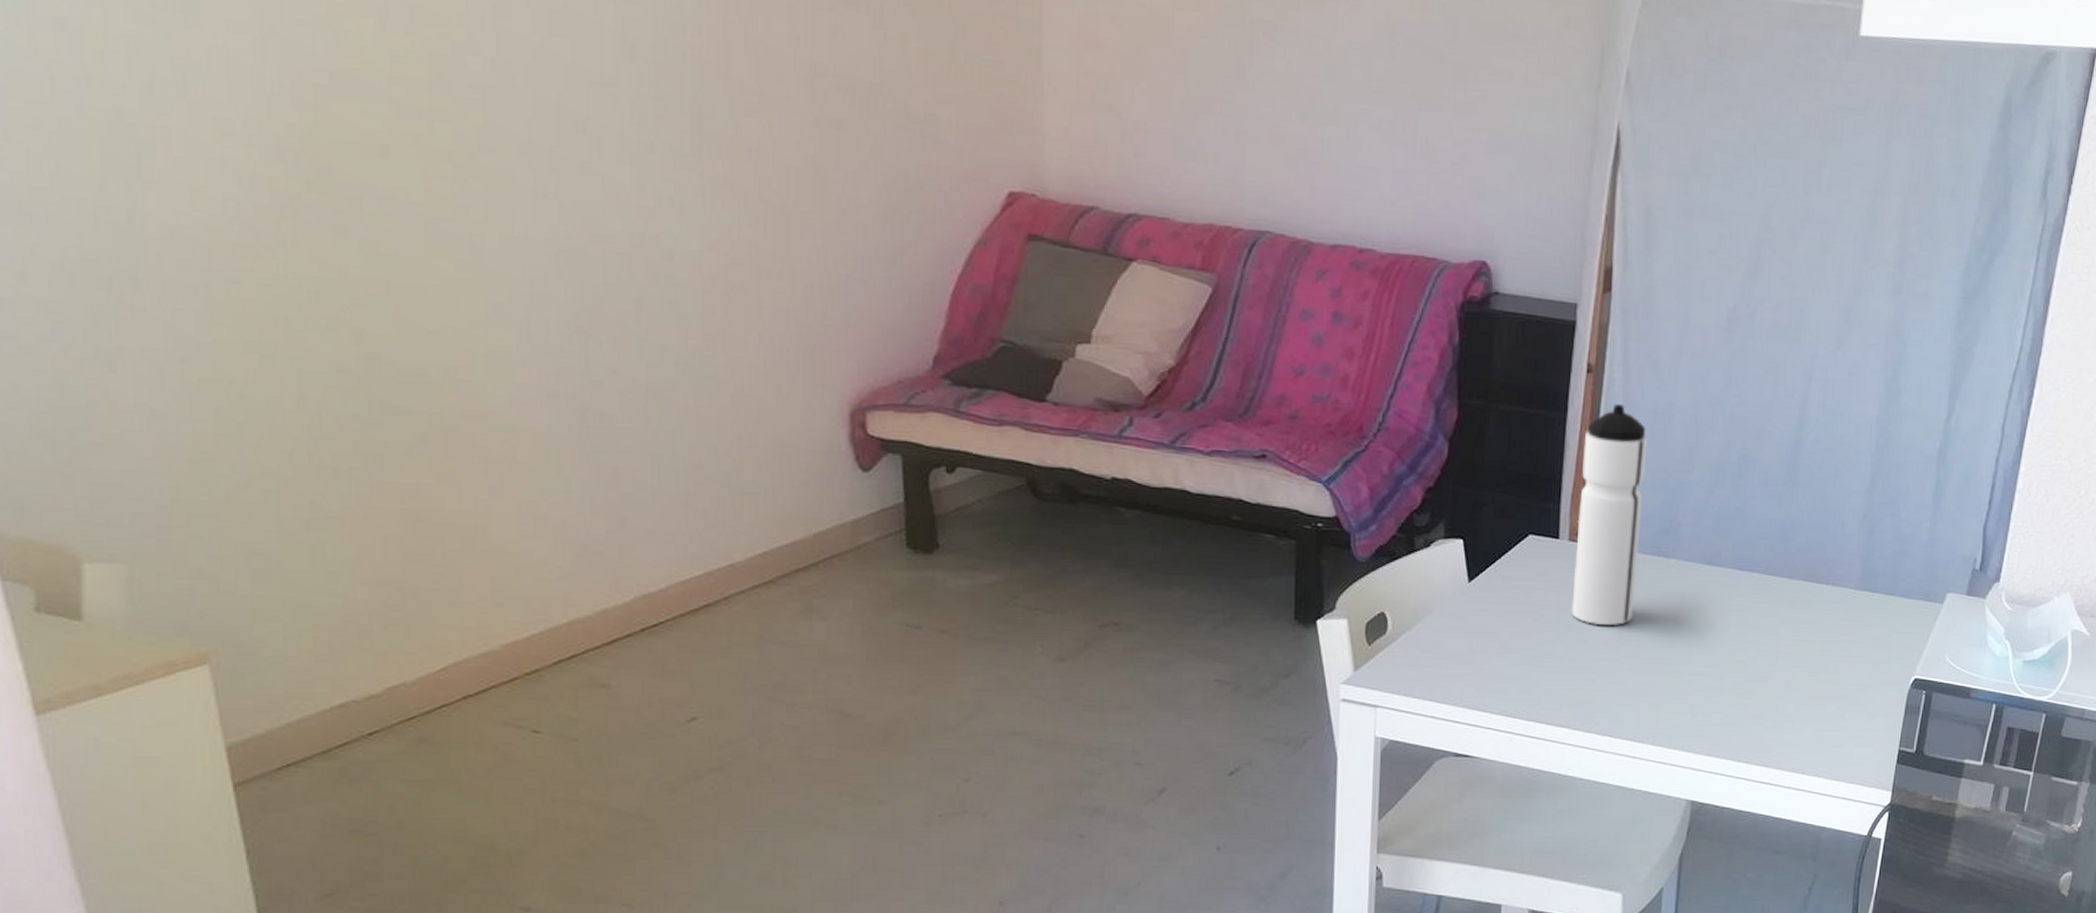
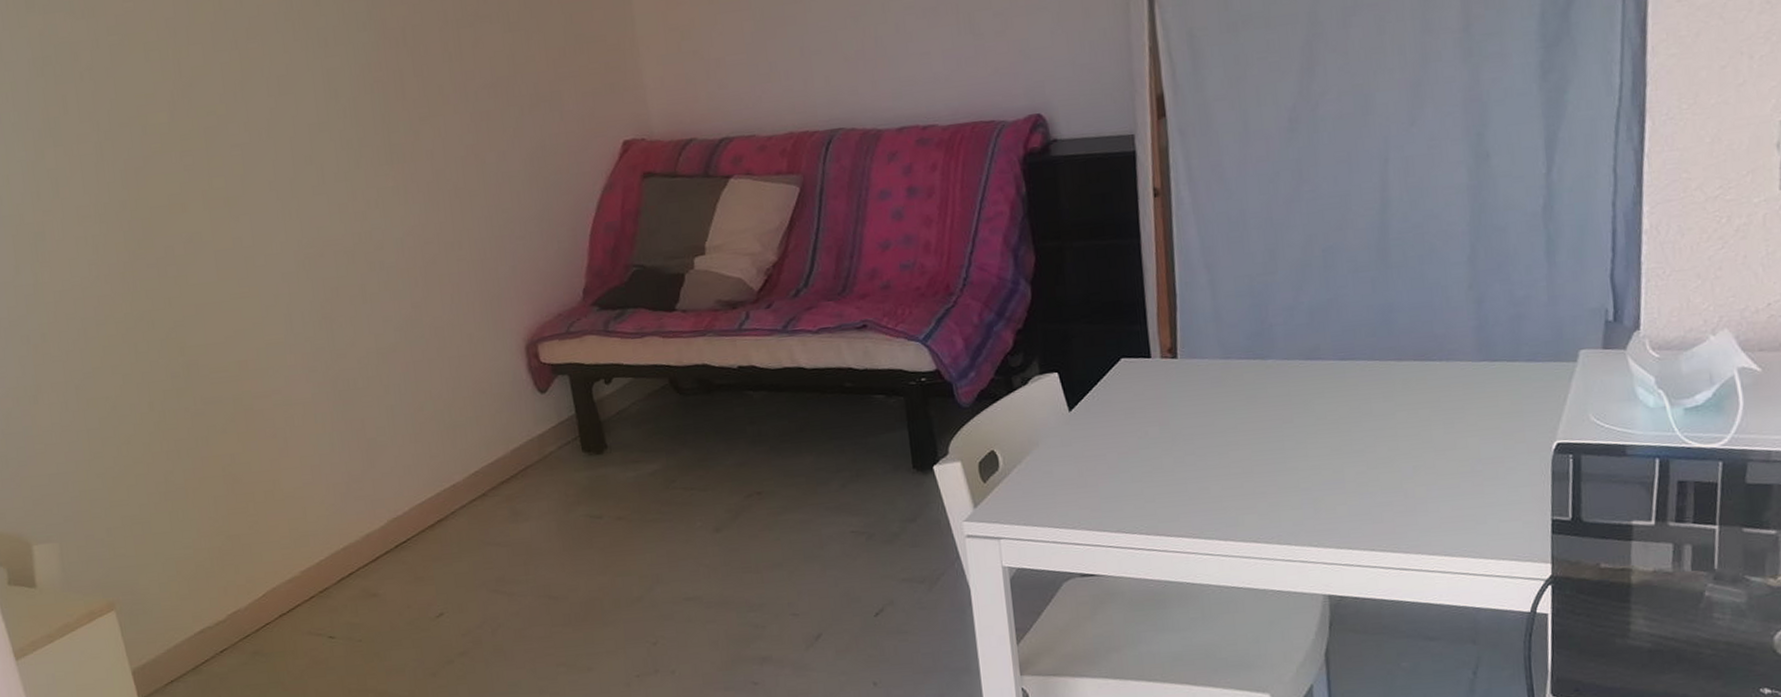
water bottle: present [1571,404,1648,625] -> none [1161,220,1238,435]

